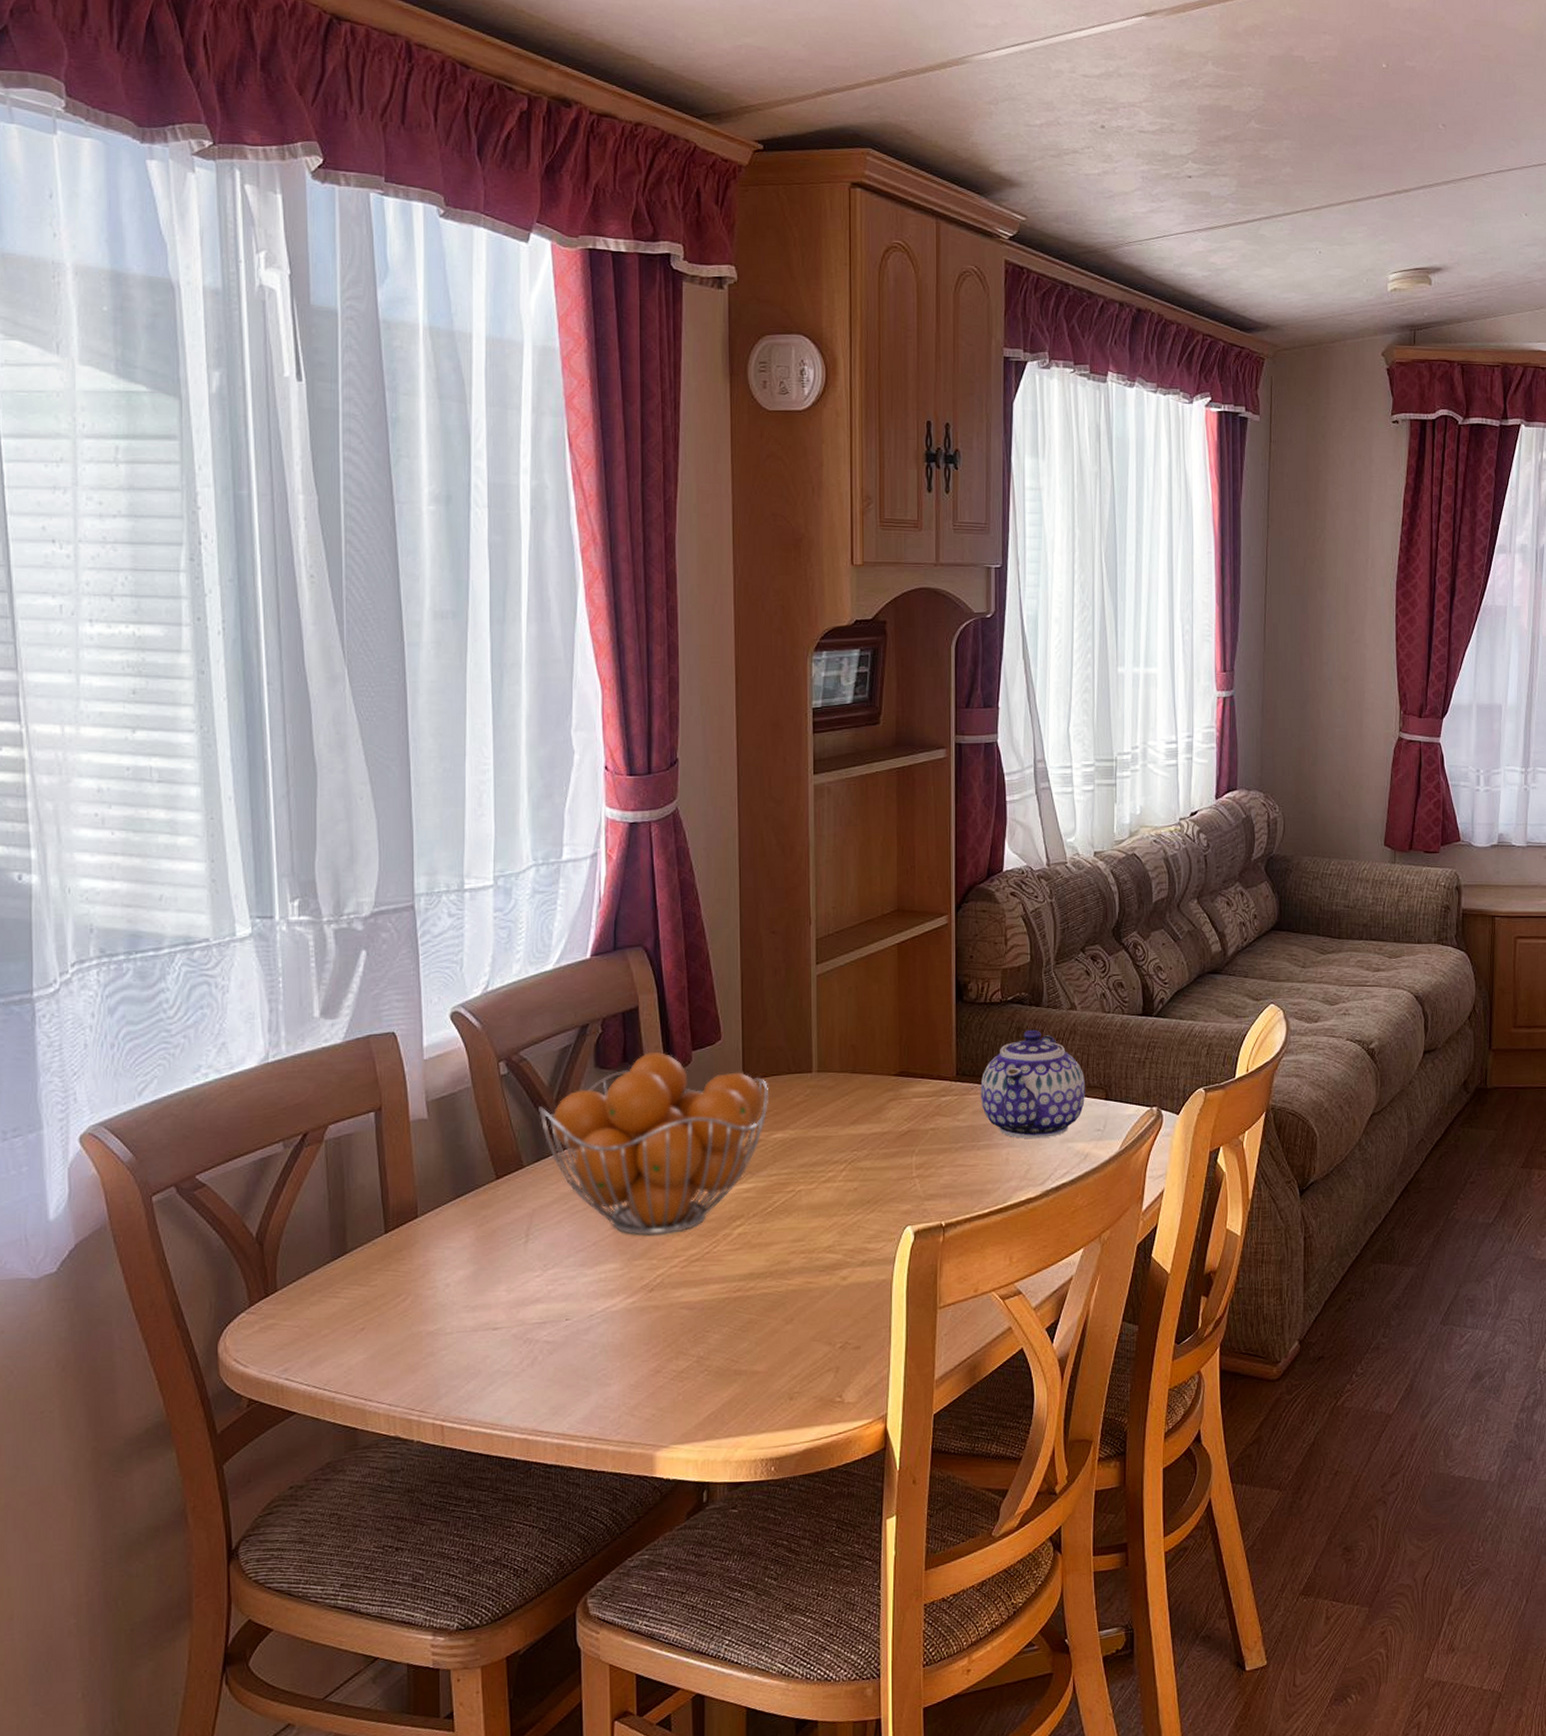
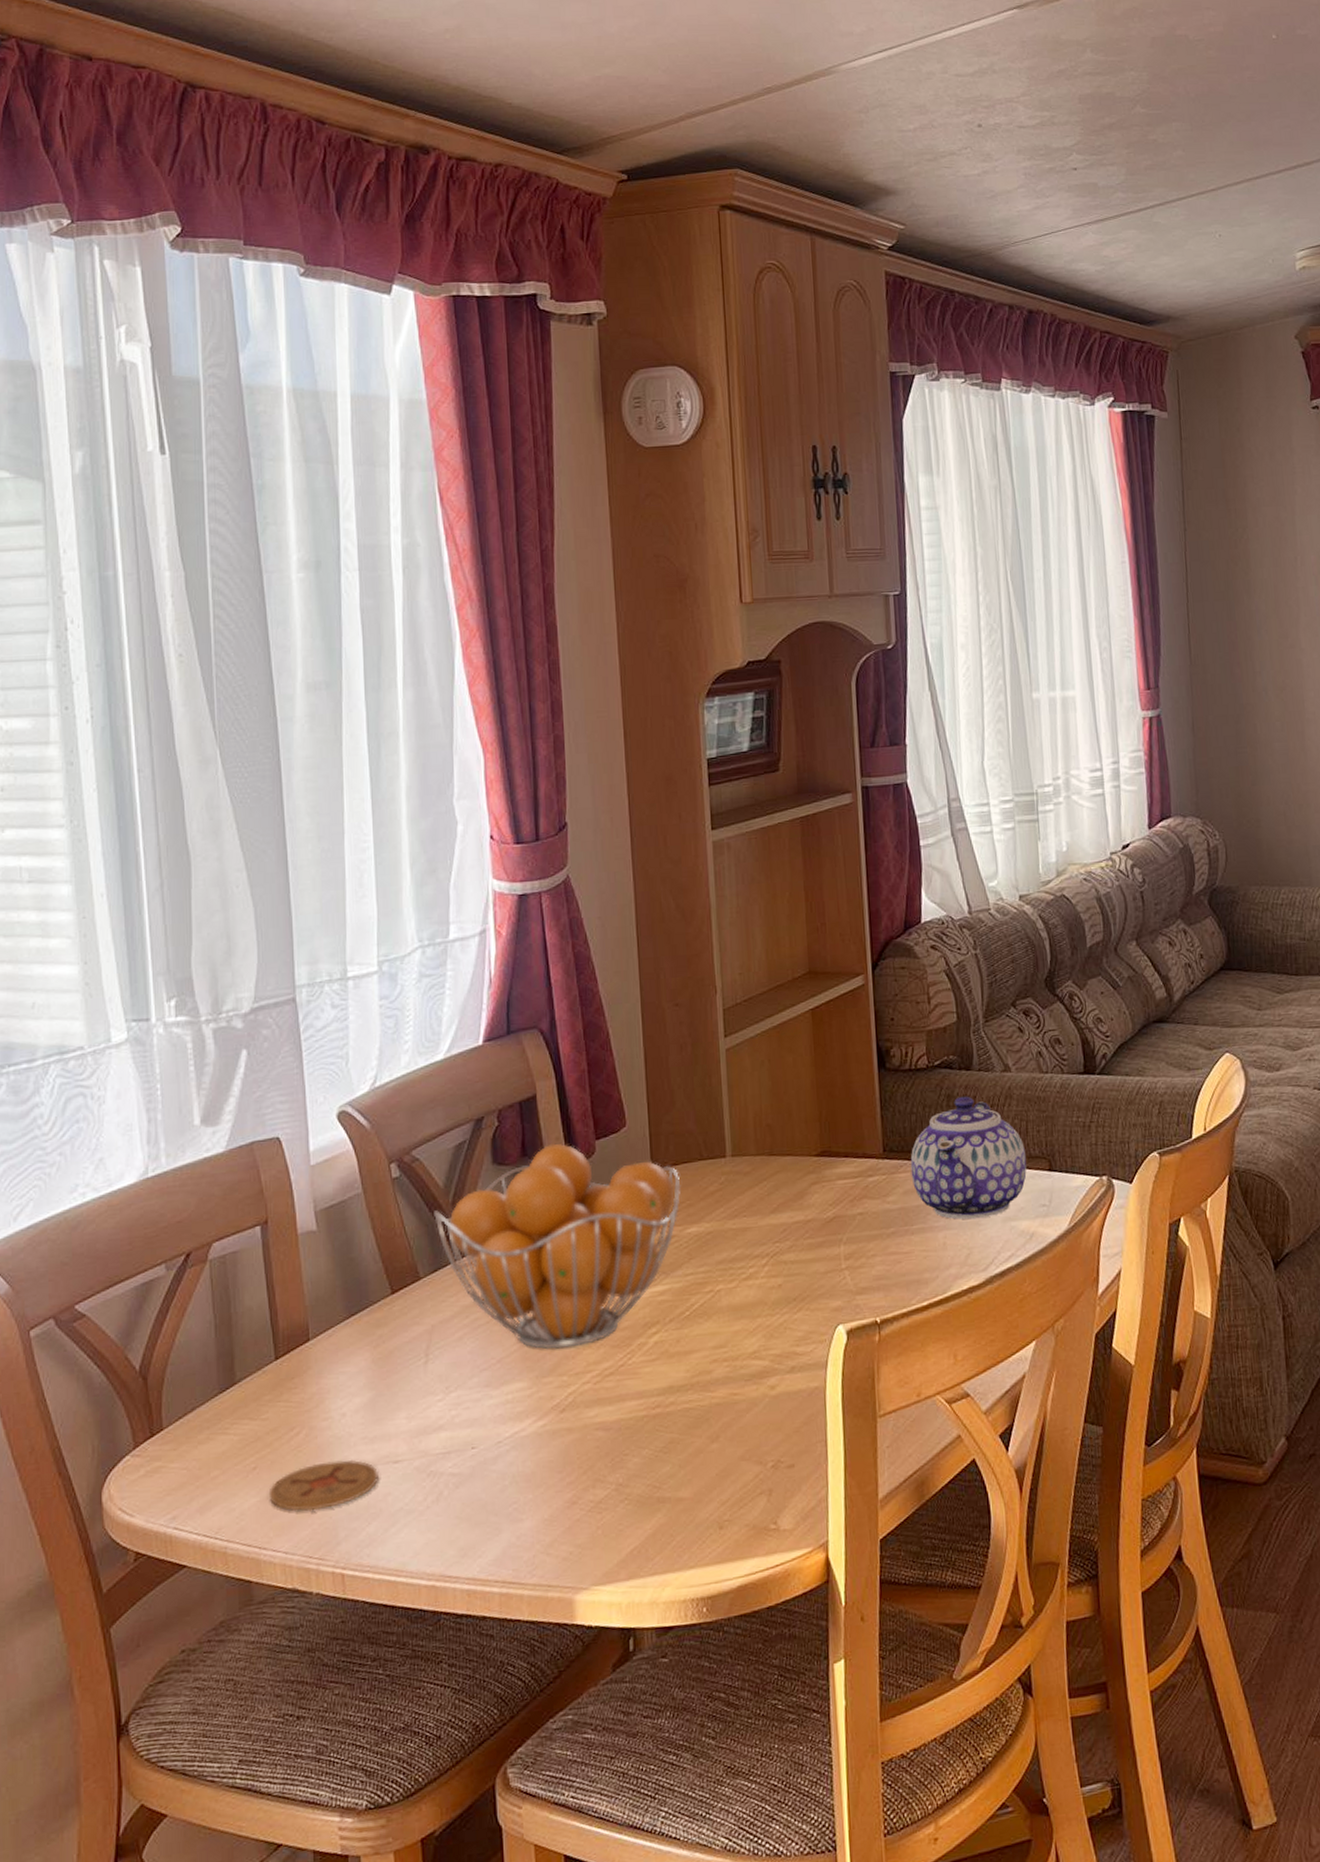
coaster: none [375,1325,479,1369] -> present [268,1459,380,1512]

